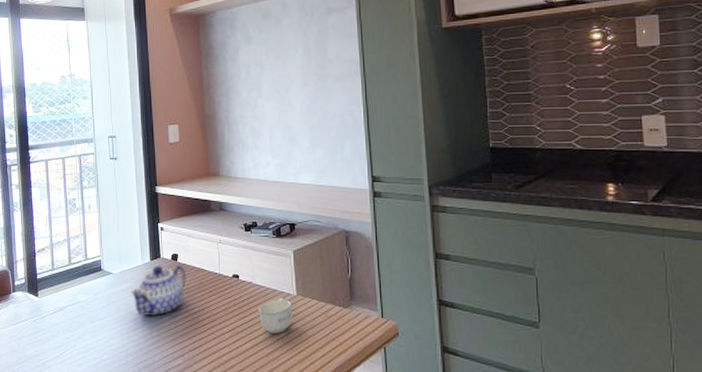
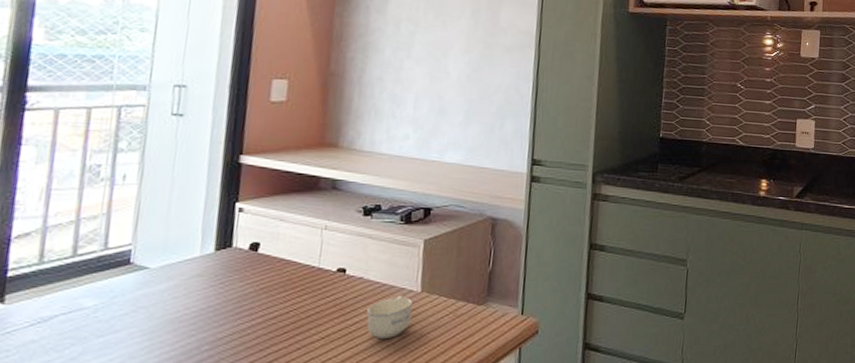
teapot: present [132,265,187,317] -> none [177,256,269,325]

